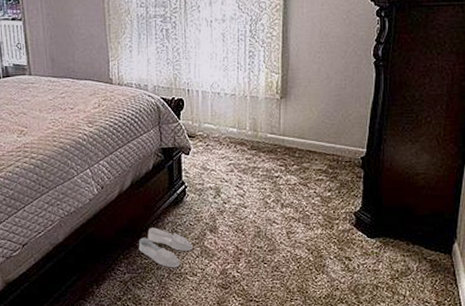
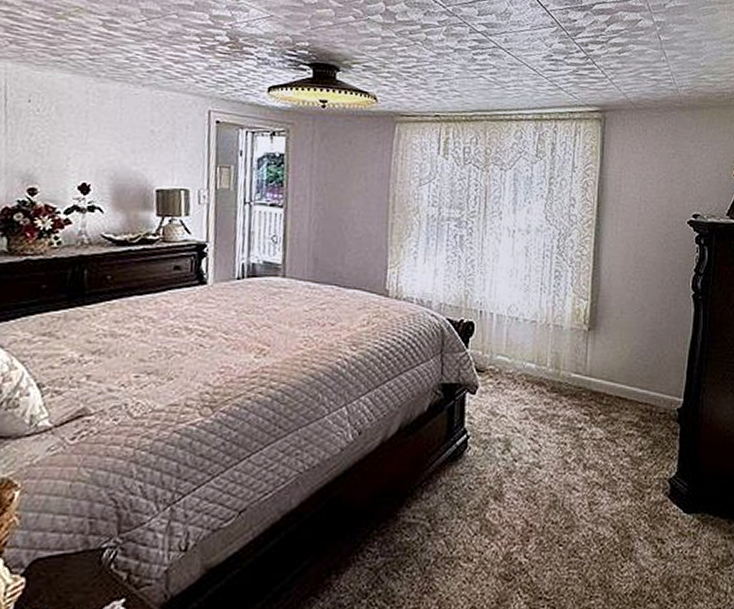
slippers: present [138,227,194,268] -> none [399,491,472,550]

